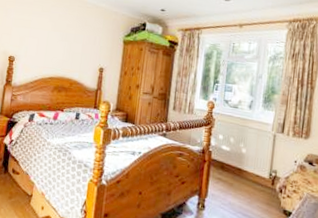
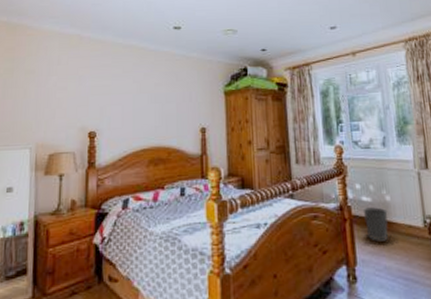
wastebasket: none [220,154,242,183] -> present [362,206,388,241]

